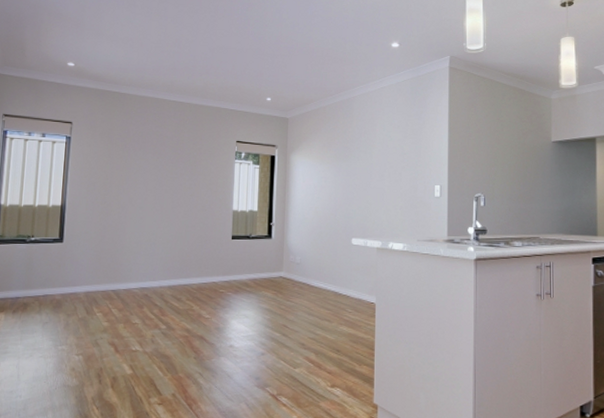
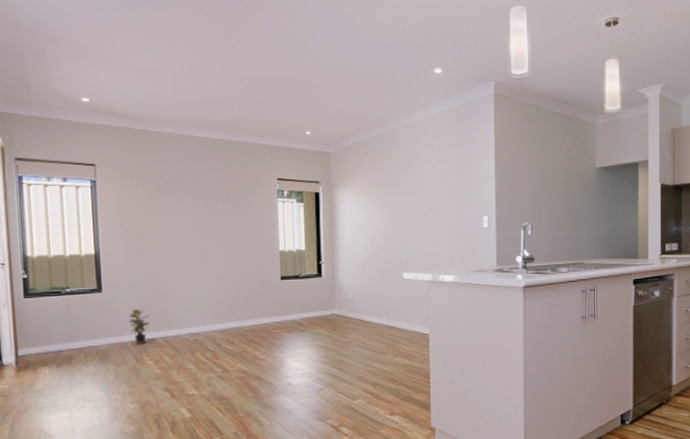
potted plant: none [83,260,105,297] -> present [128,308,150,345]

